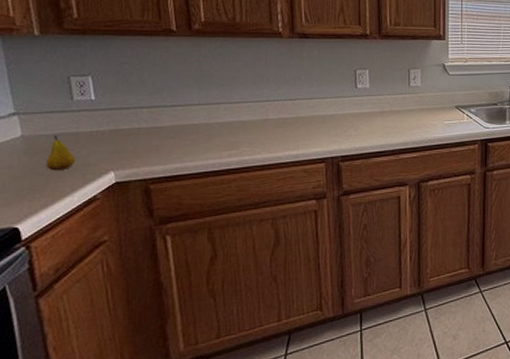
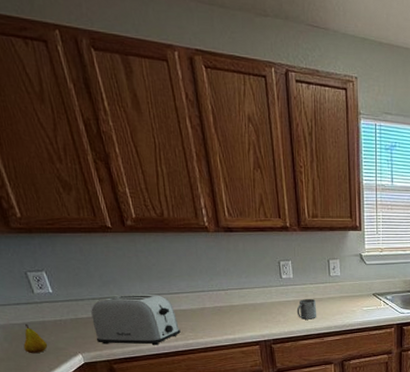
toaster: none [135,102,236,162] -> present [91,294,181,346]
mug: none [370,111,393,134] -> present [296,299,317,320]

